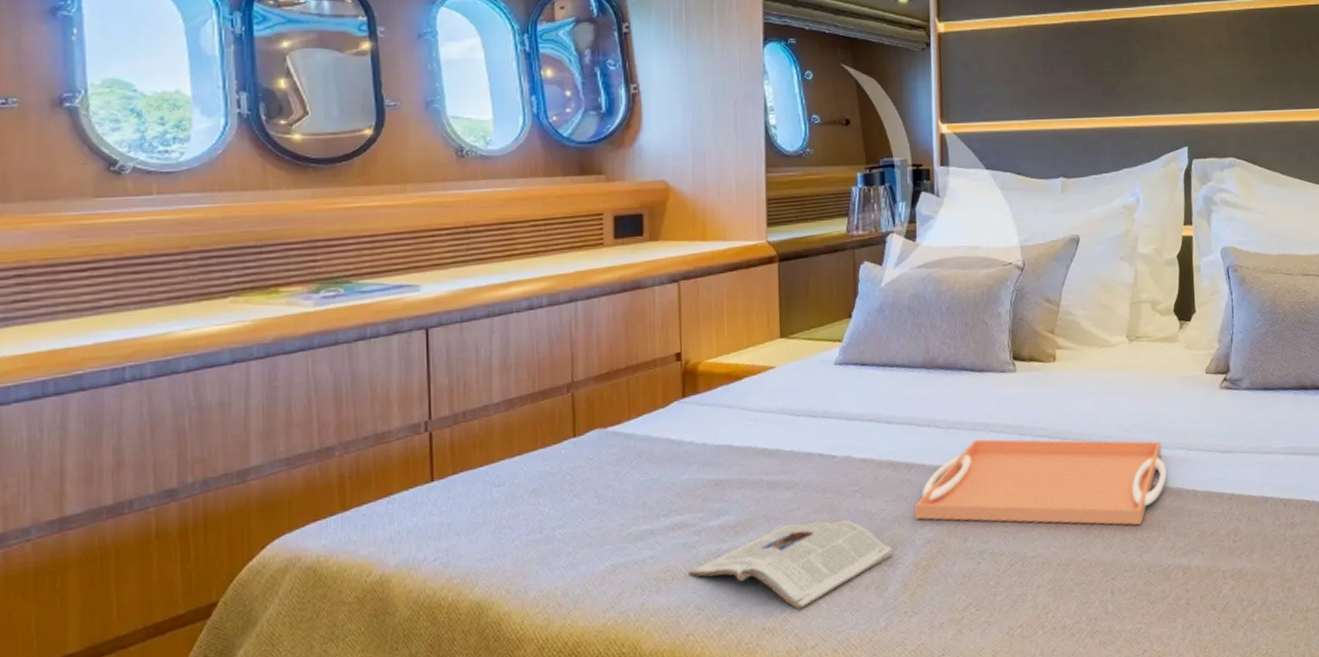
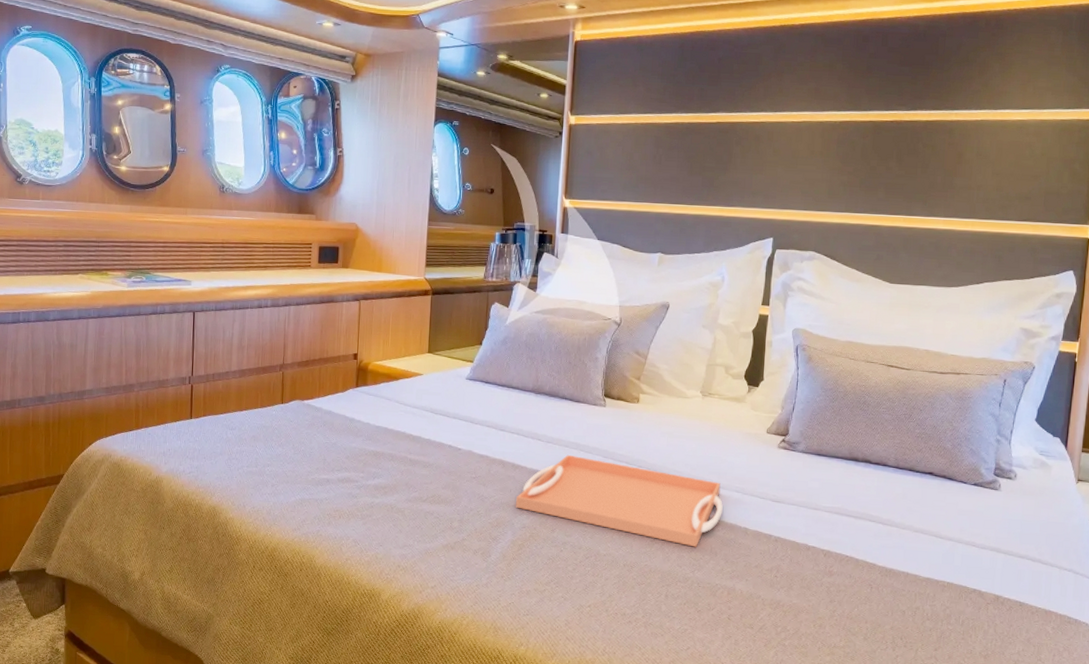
magazine: present [689,520,893,610] -> none [351,494,497,558]

